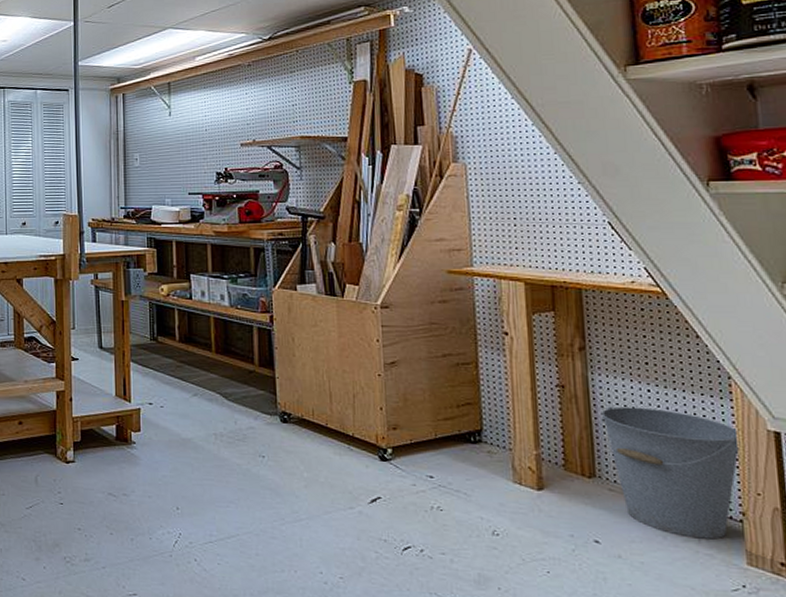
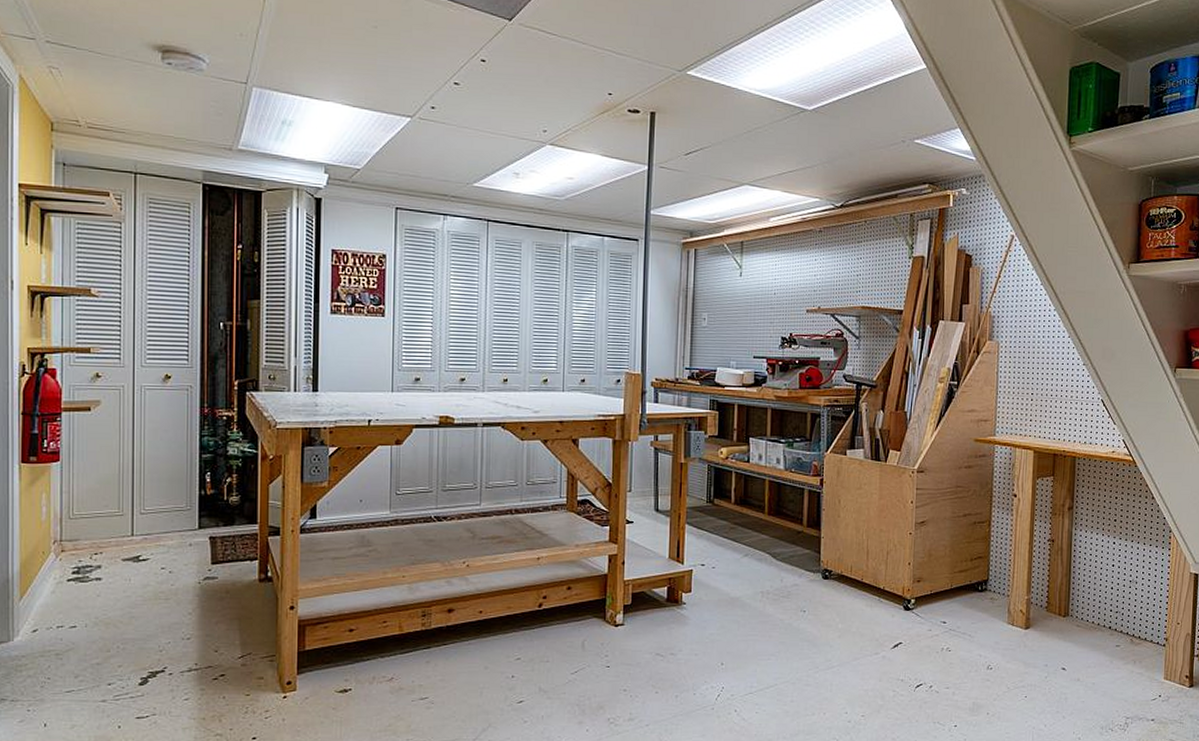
bucket: present [600,406,741,540] -> none [1076,556,1172,661]

